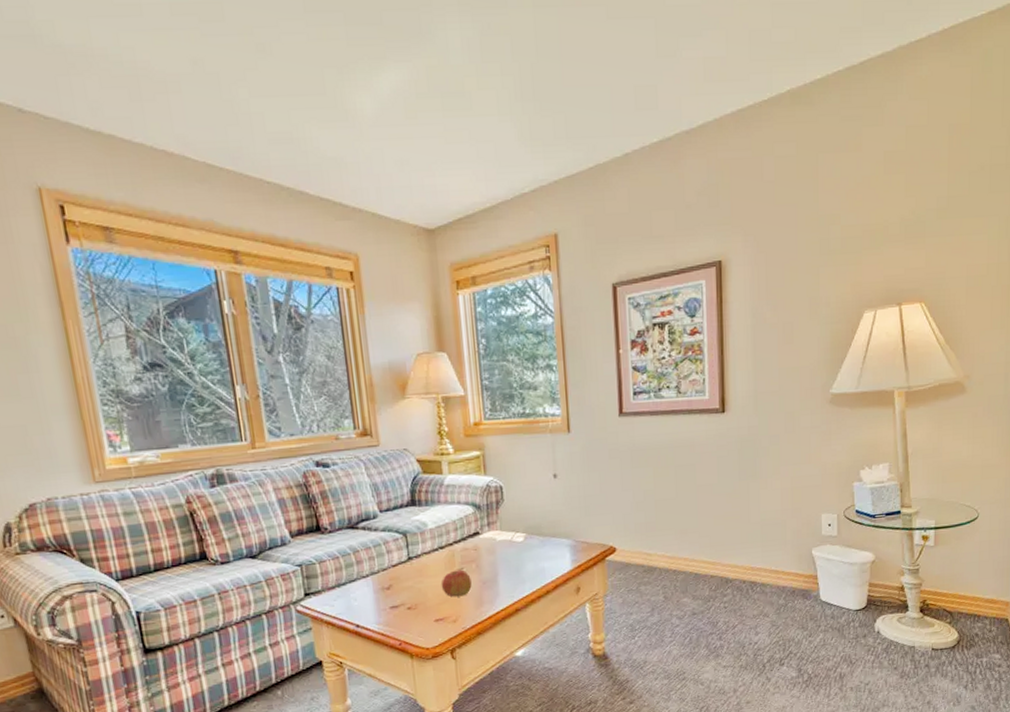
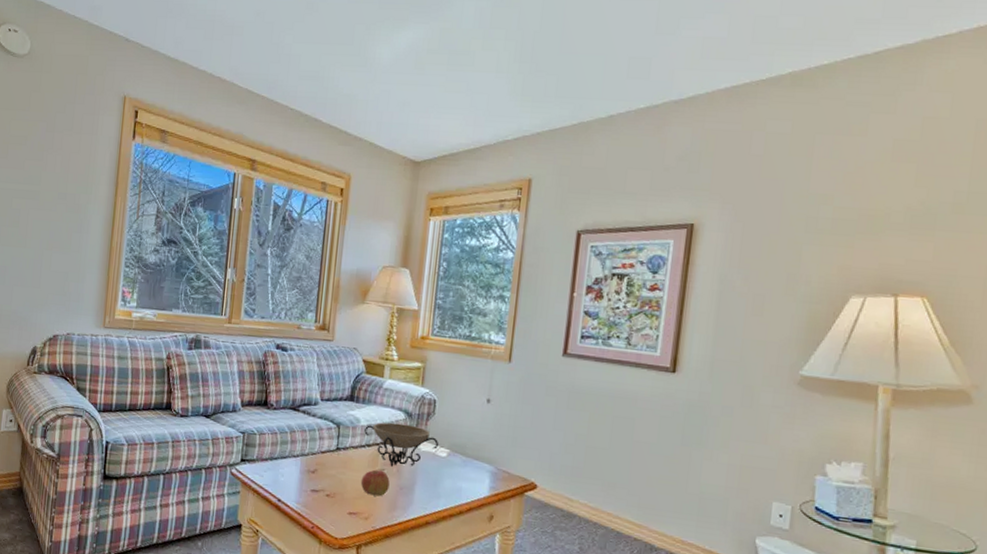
decorative bowl: none [434,516,513,563] -> present [364,422,438,467]

